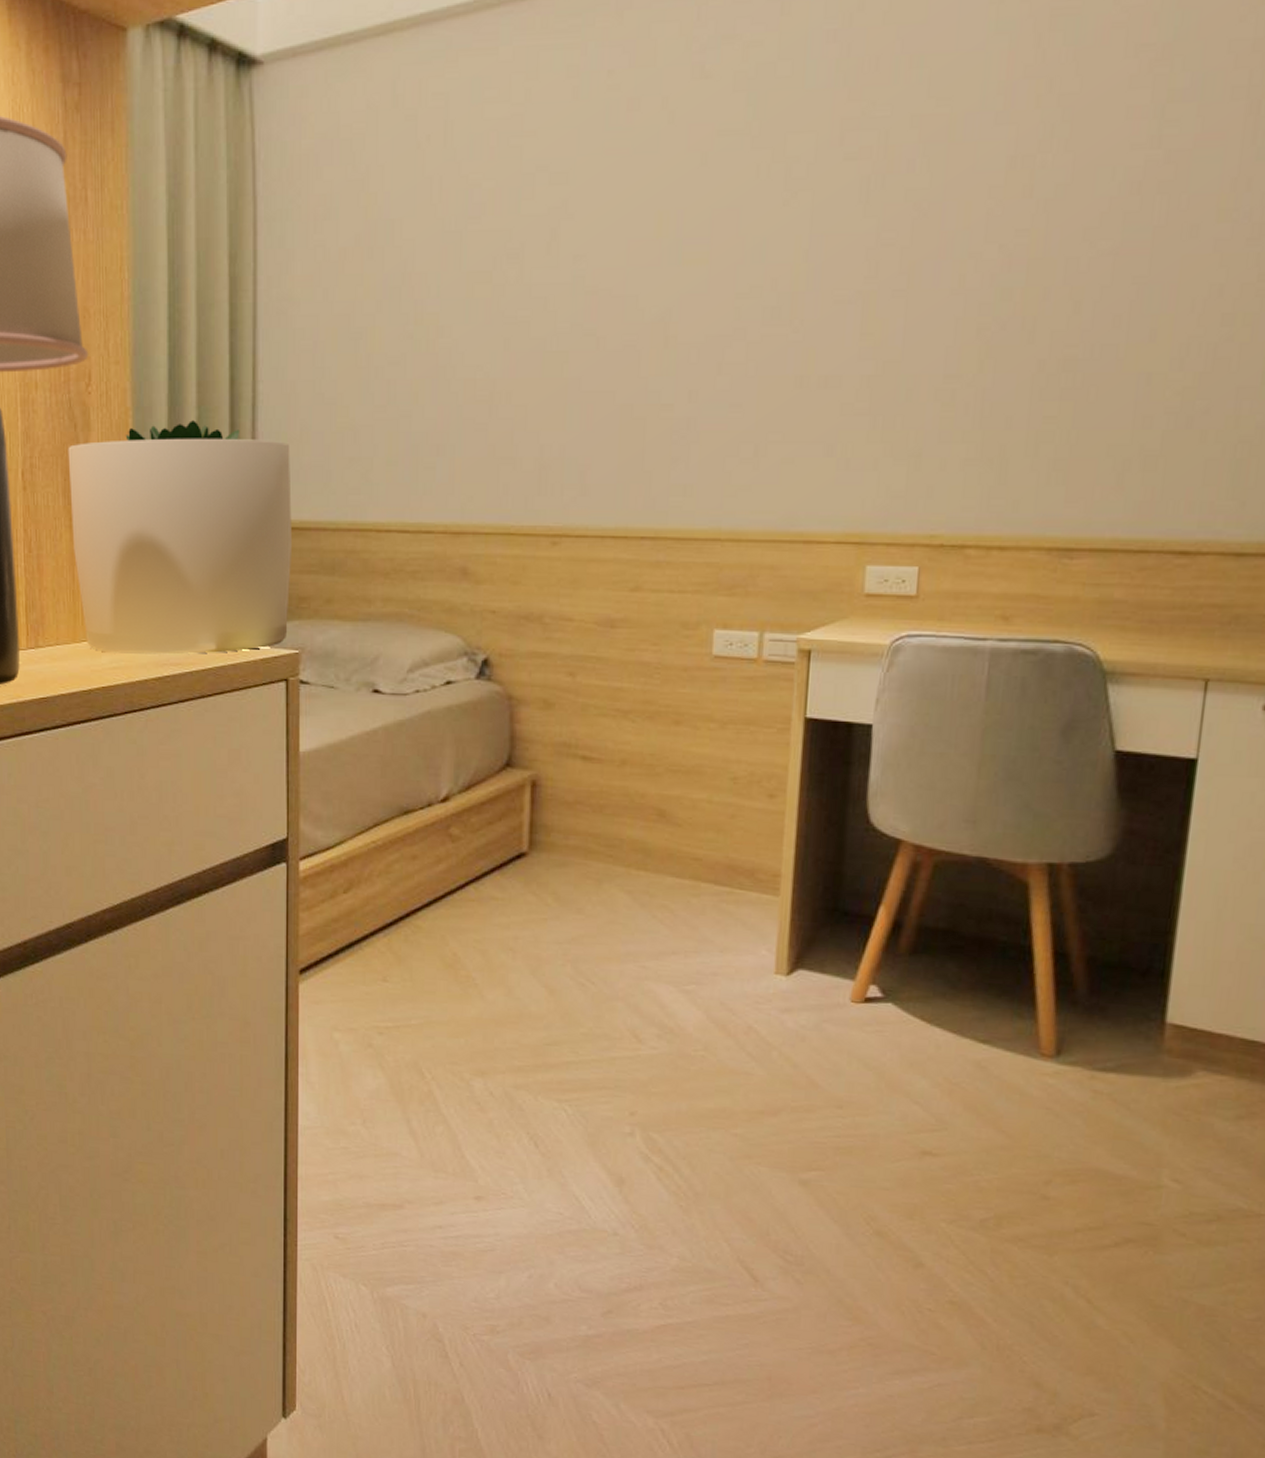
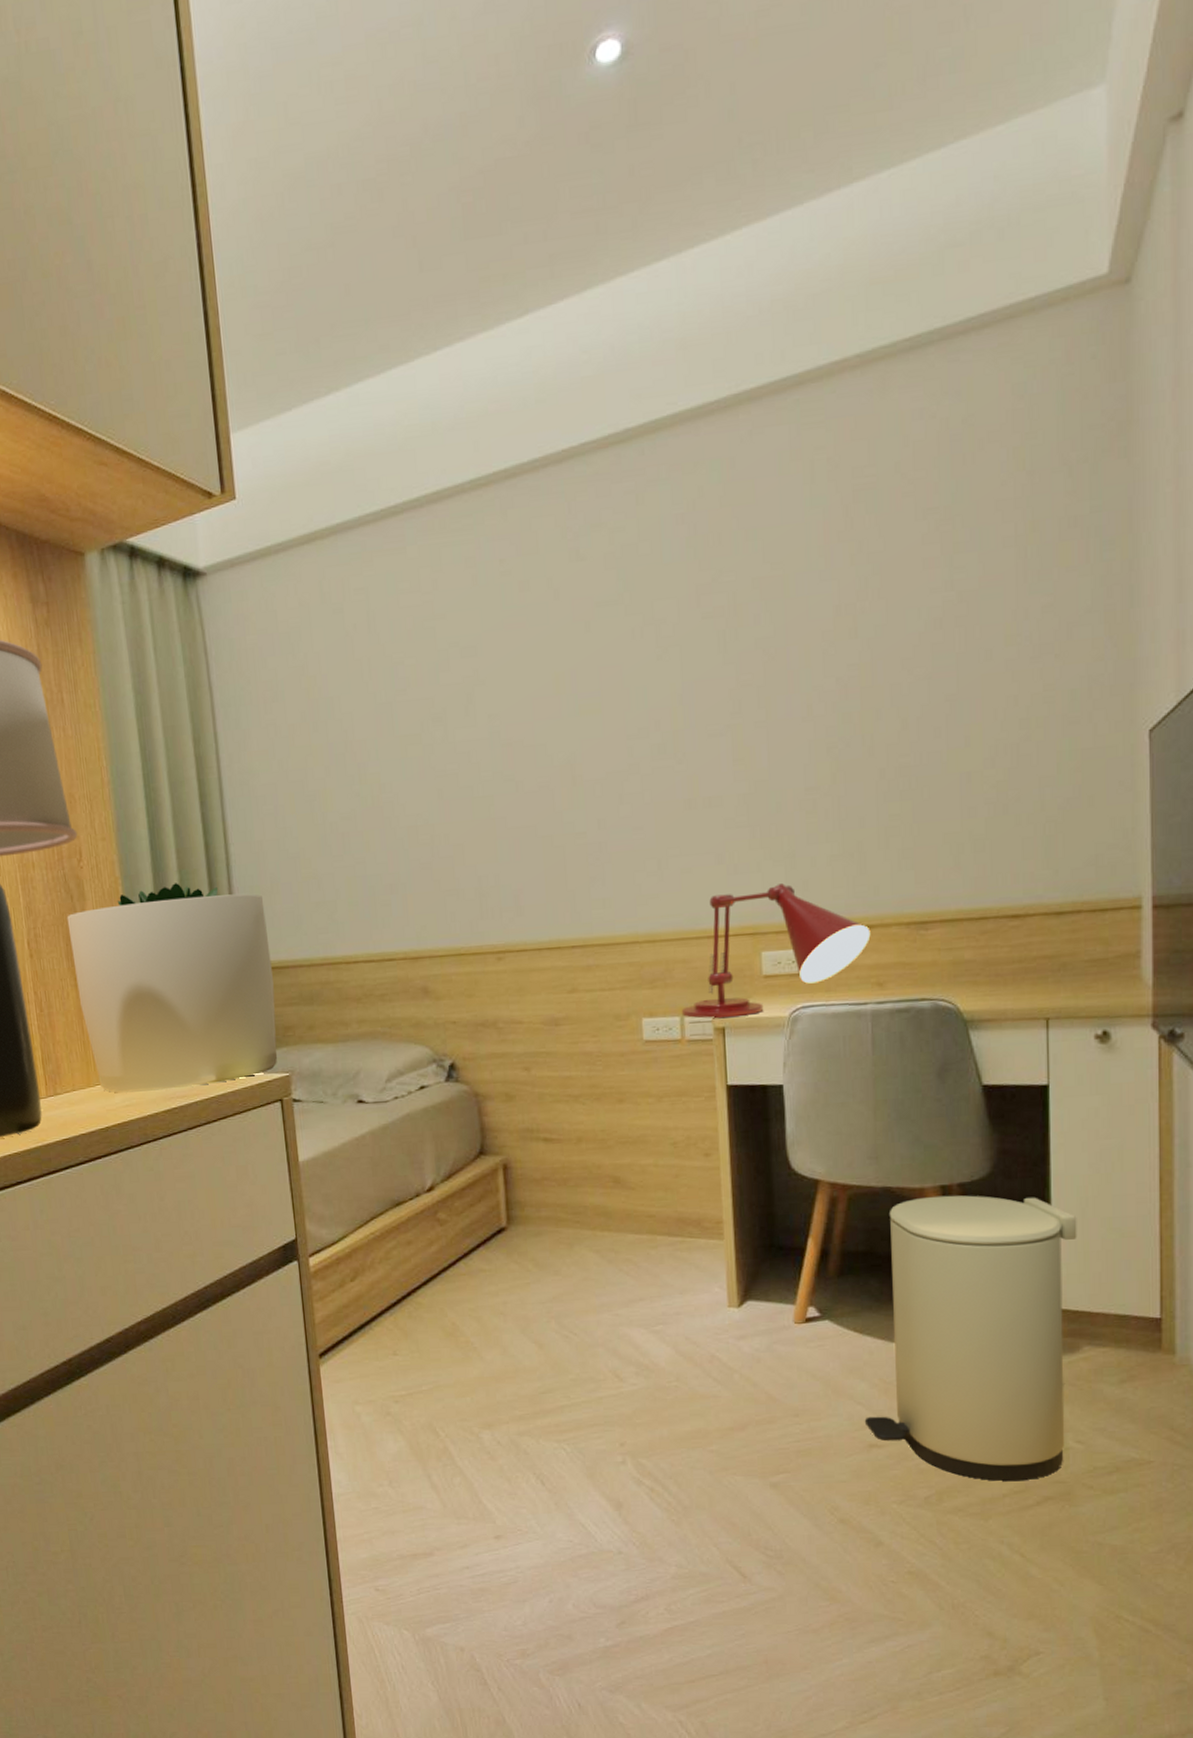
desk lamp: none [761,487,1002,639] -> present [681,883,871,1019]
pedal bin: none [919,874,1211,1216] -> present [864,1195,1077,1481]

